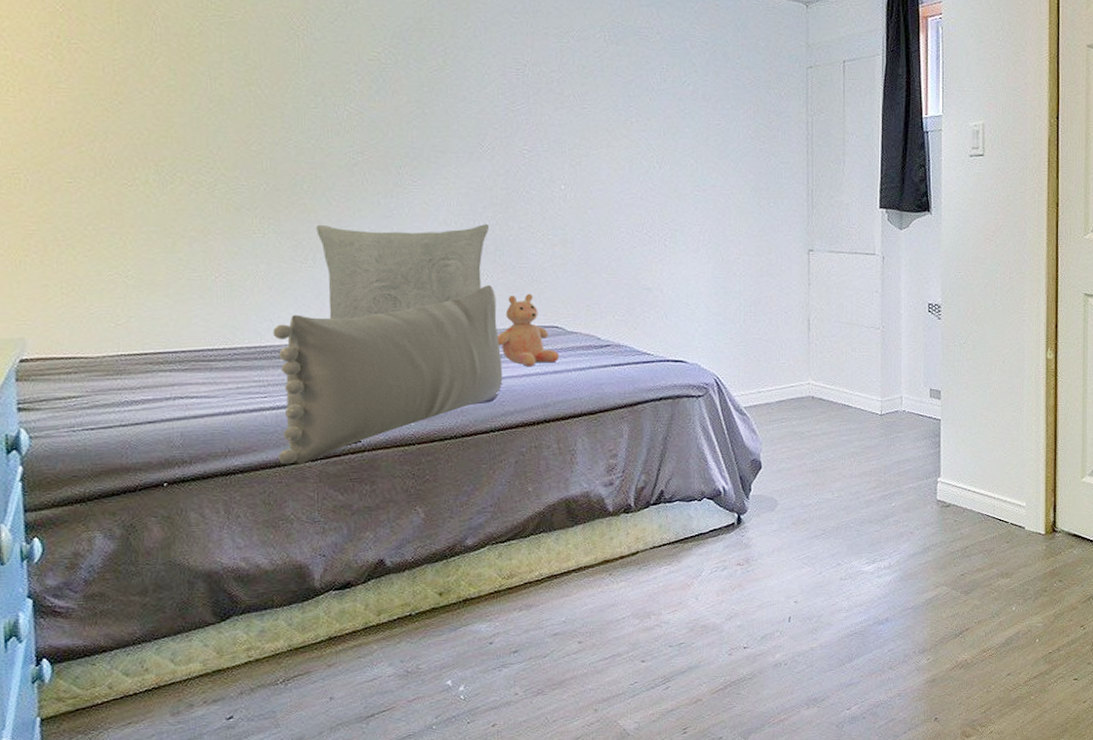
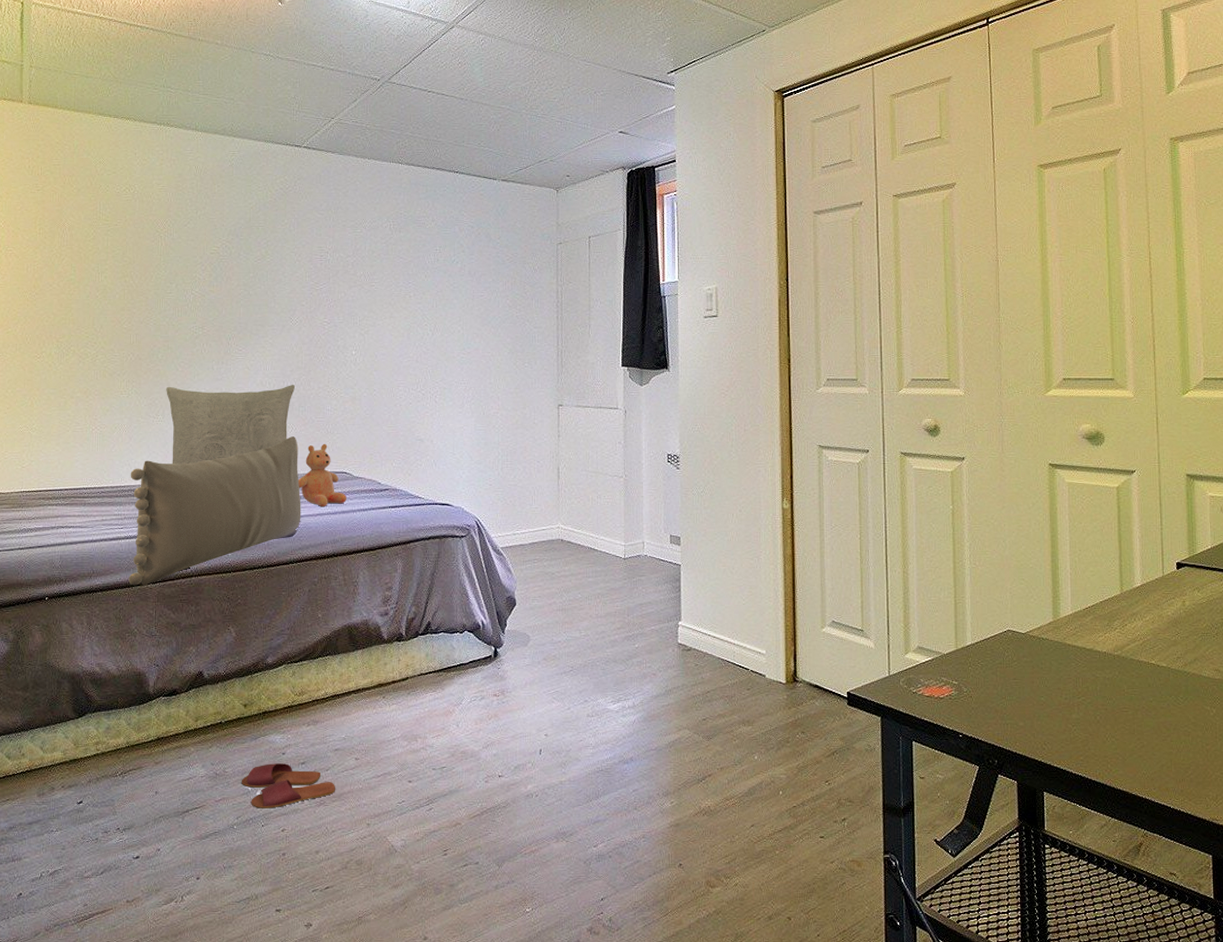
slippers: none [439,653,555,705] -> present [241,763,335,808]

